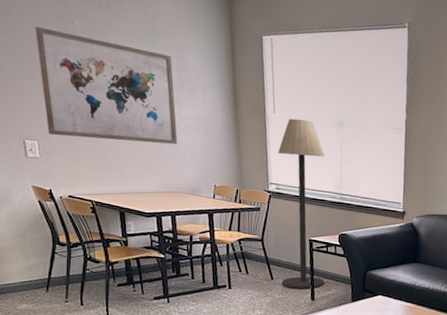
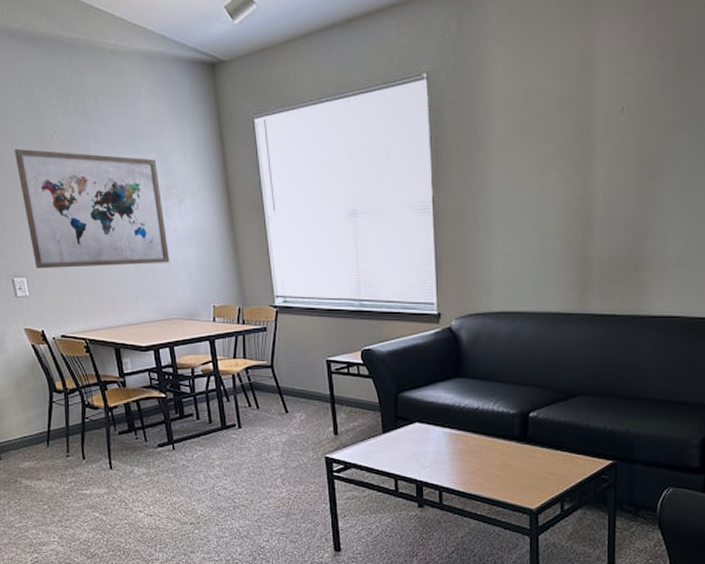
floor lamp: present [278,118,325,289] -> none [282,213,349,422]

